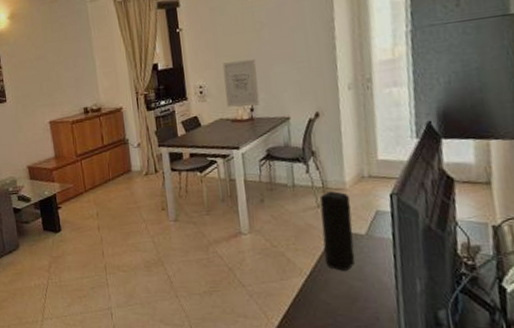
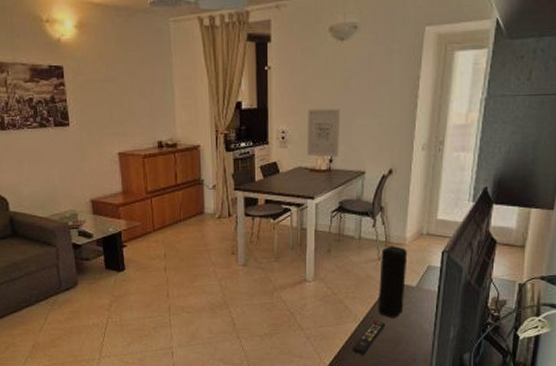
remote control: none [302,274,337,314] -> present [352,320,385,355]

